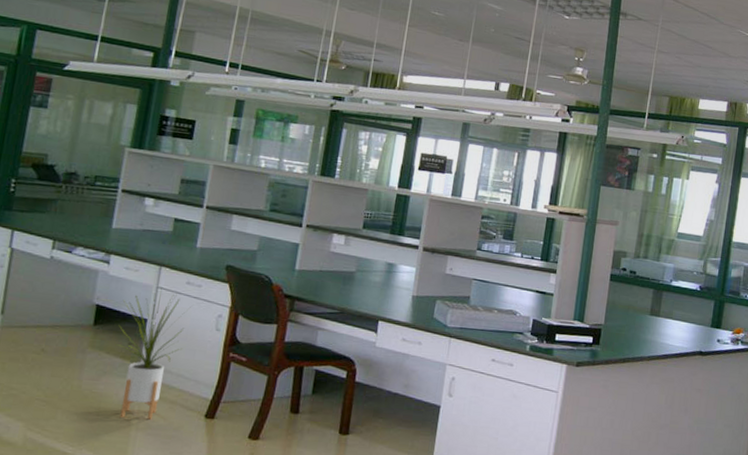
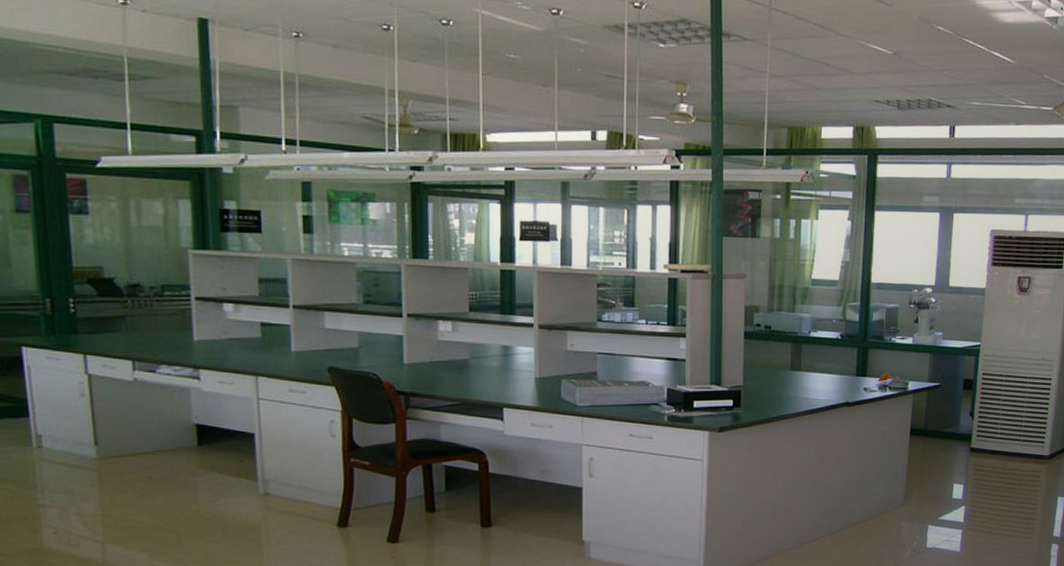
house plant: present [115,287,191,420] -> none [223,398,300,536]

